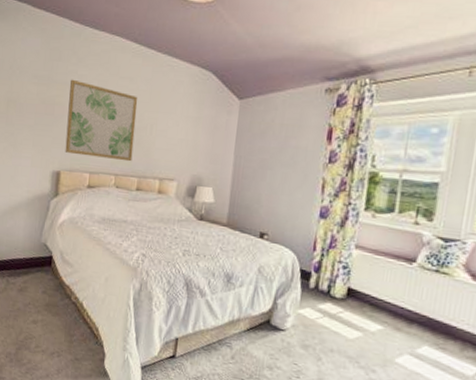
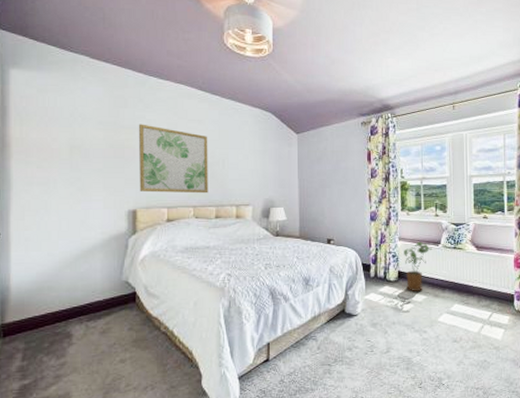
house plant: none [356,254,403,318] -> present [404,241,433,291]

